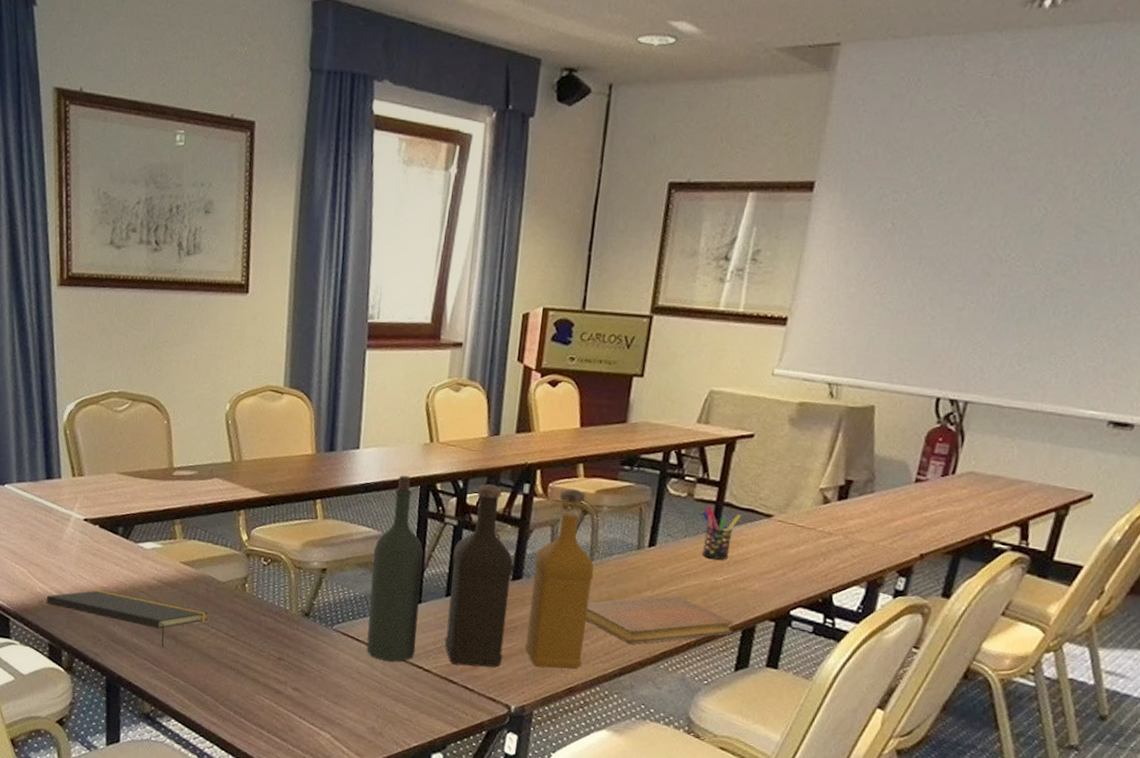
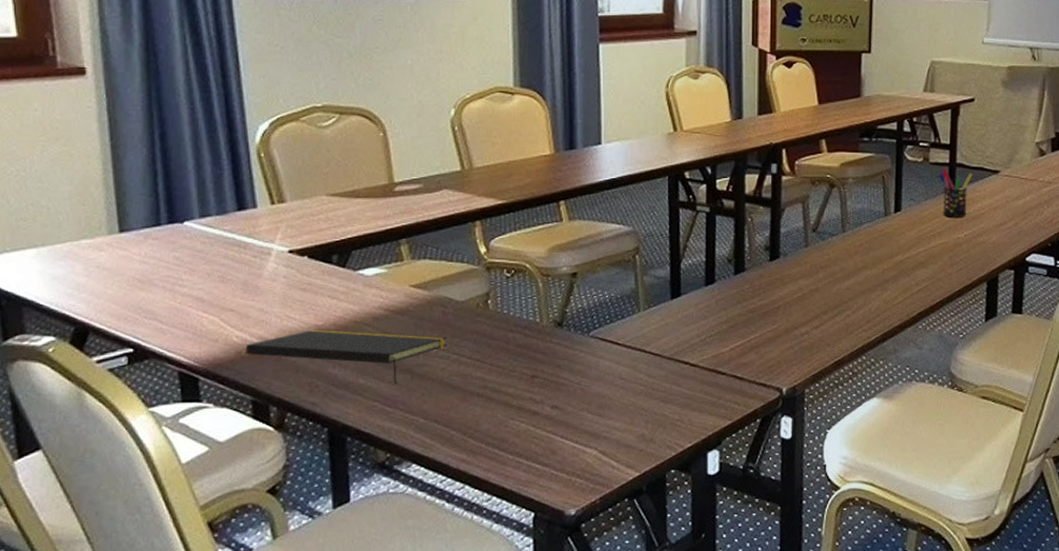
bottle: present [366,475,594,669] -> none [626,165,847,362]
notebook: present [586,595,734,644] -> none [845,256,979,309]

